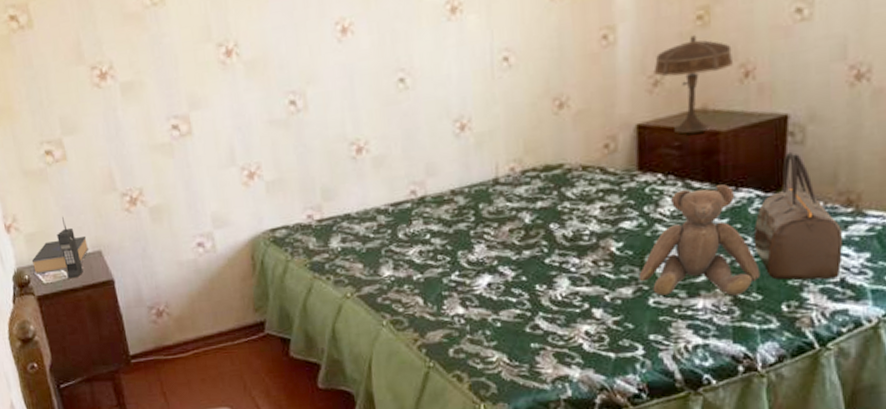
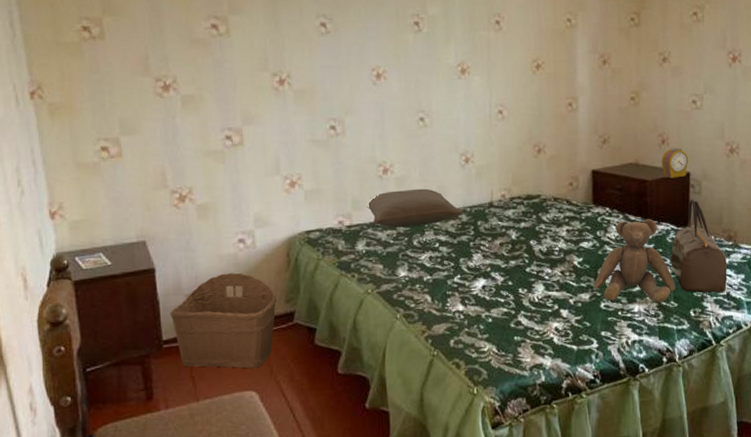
book: present [31,235,89,275] -> none [73,226,134,261]
mobile phone: present [57,216,83,279] -> none [103,207,125,266]
wicker basket: none [134,280,245,384] -> present [170,272,277,369]
pillow: none [339,167,460,219] -> present [367,188,464,228]
table lamp: present [654,35,733,134] -> none [603,110,654,180]
alarm clock: none [743,81,787,126] -> present [661,148,689,178]

